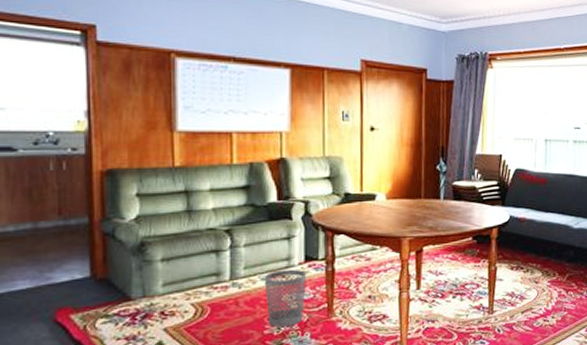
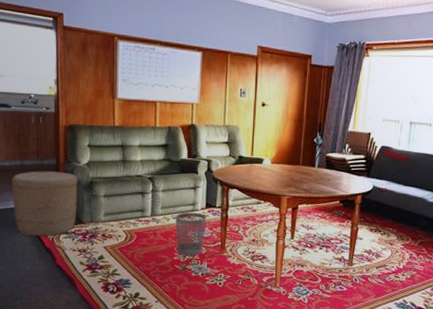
basket: none [18,233,123,327] -> present [11,171,79,237]

